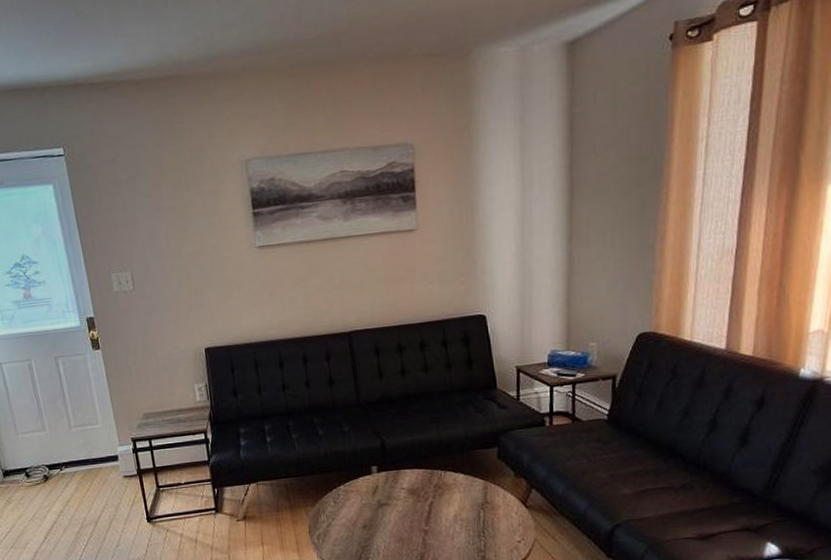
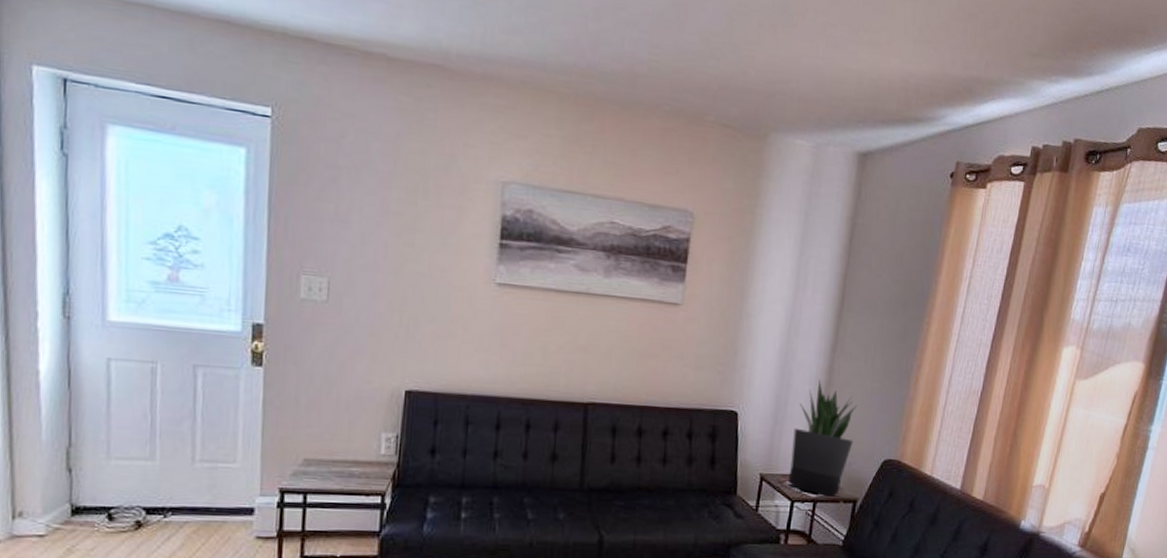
planter: none [542,270,604,377] -> present [788,379,858,497]

